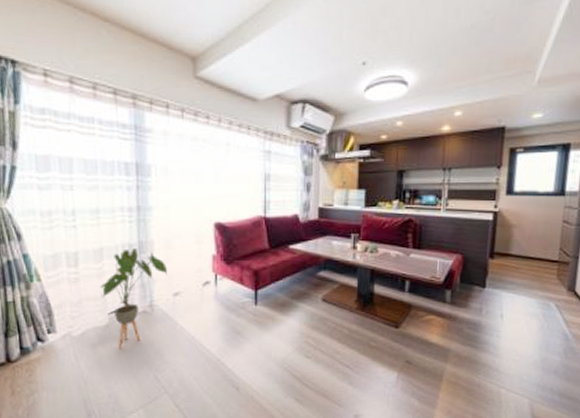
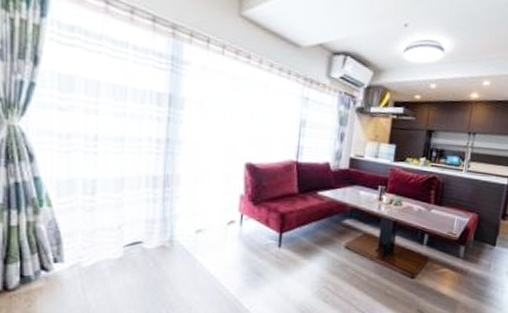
house plant: present [100,249,167,349] -> none [118,181,192,283]

